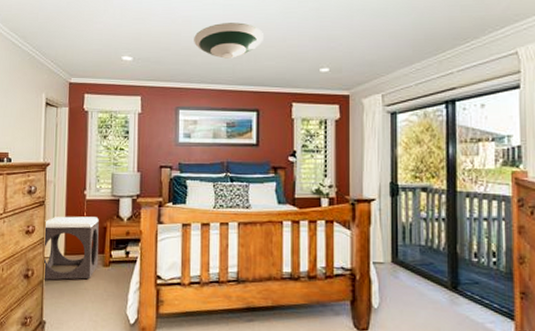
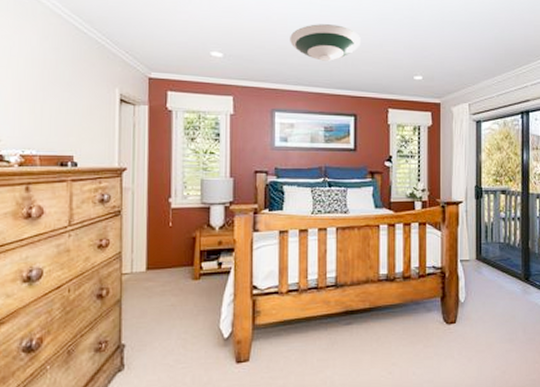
footstool: present [44,216,99,280] -> none [122,227,188,299]

